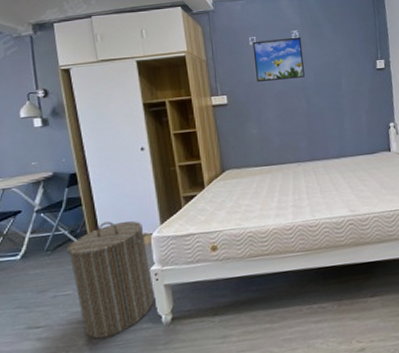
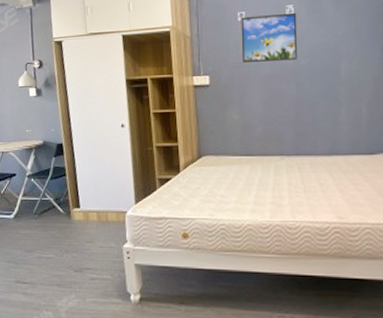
laundry hamper: present [66,221,154,340] -> none [50,194,125,305]

